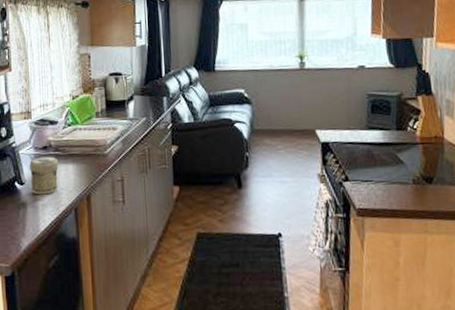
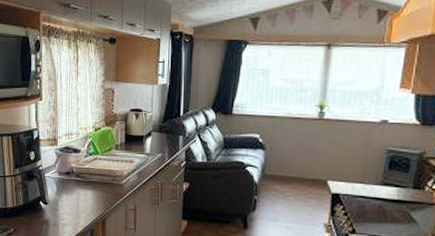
jar: present [30,156,59,195] -> none [53,181,79,215]

